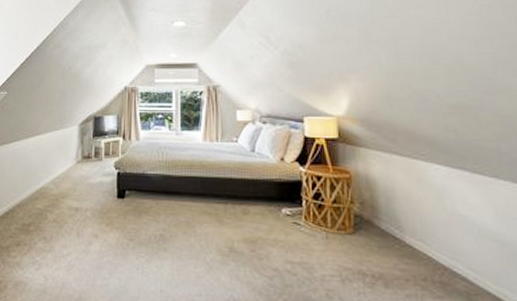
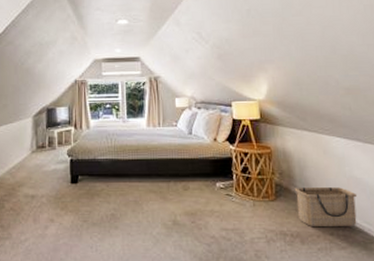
basket: none [378,221,461,272] -> present [294,187,358,228]

